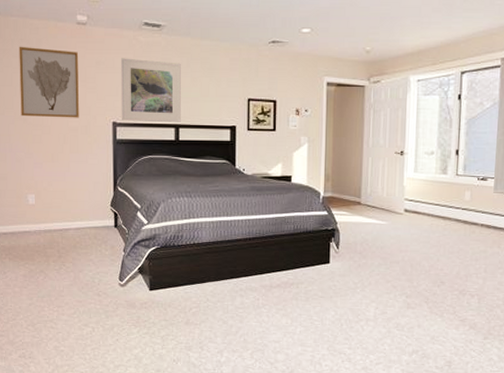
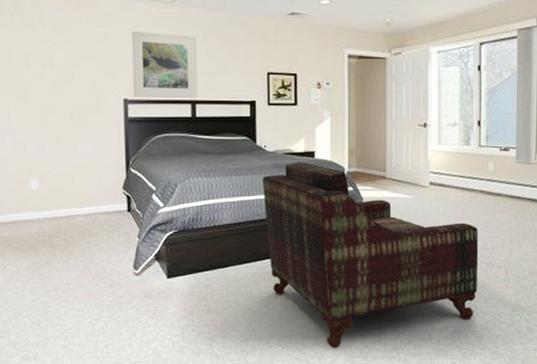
wall art: present [18,46,79,118] -> none [18,19,87,96]
armchair: none [241,186,452,365] -> present [263,162,479,349]

